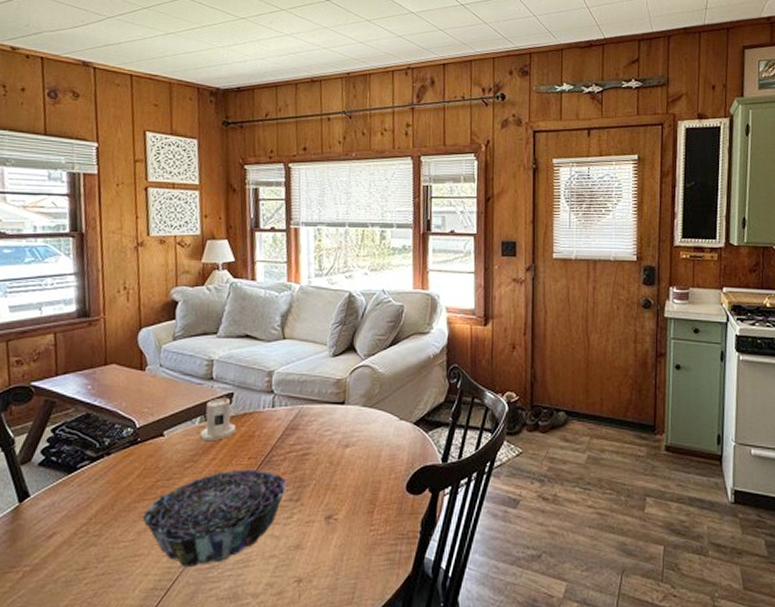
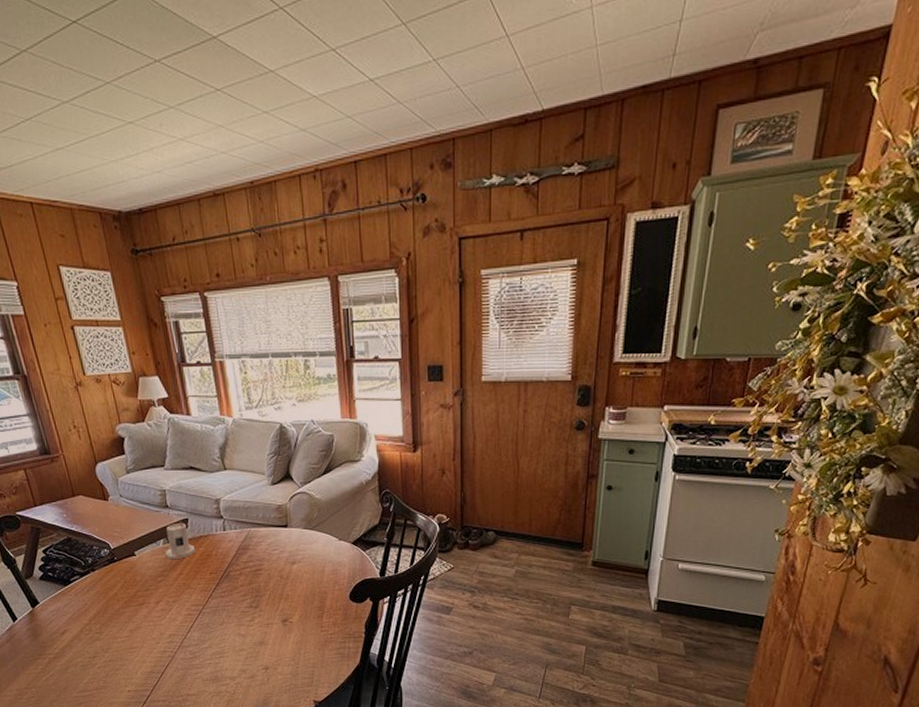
decorative bowl: present [141,468,287,568] -> none [131,581,246,658]

